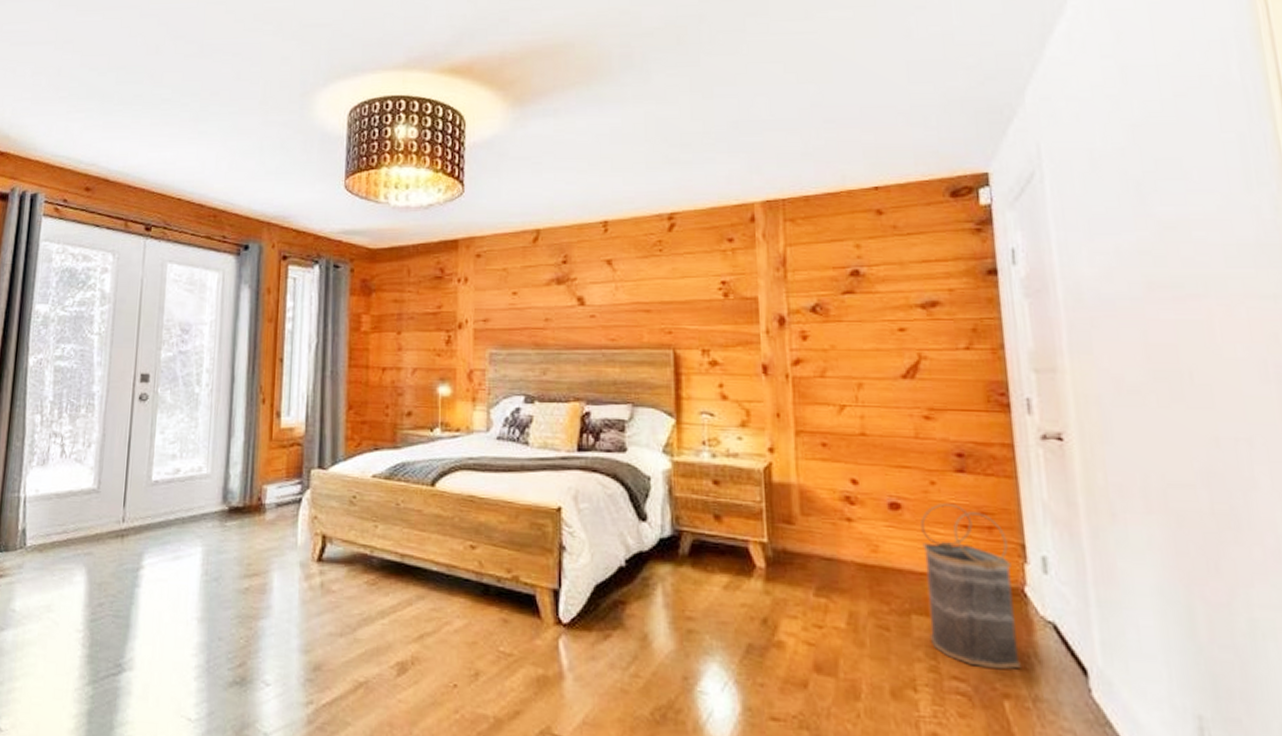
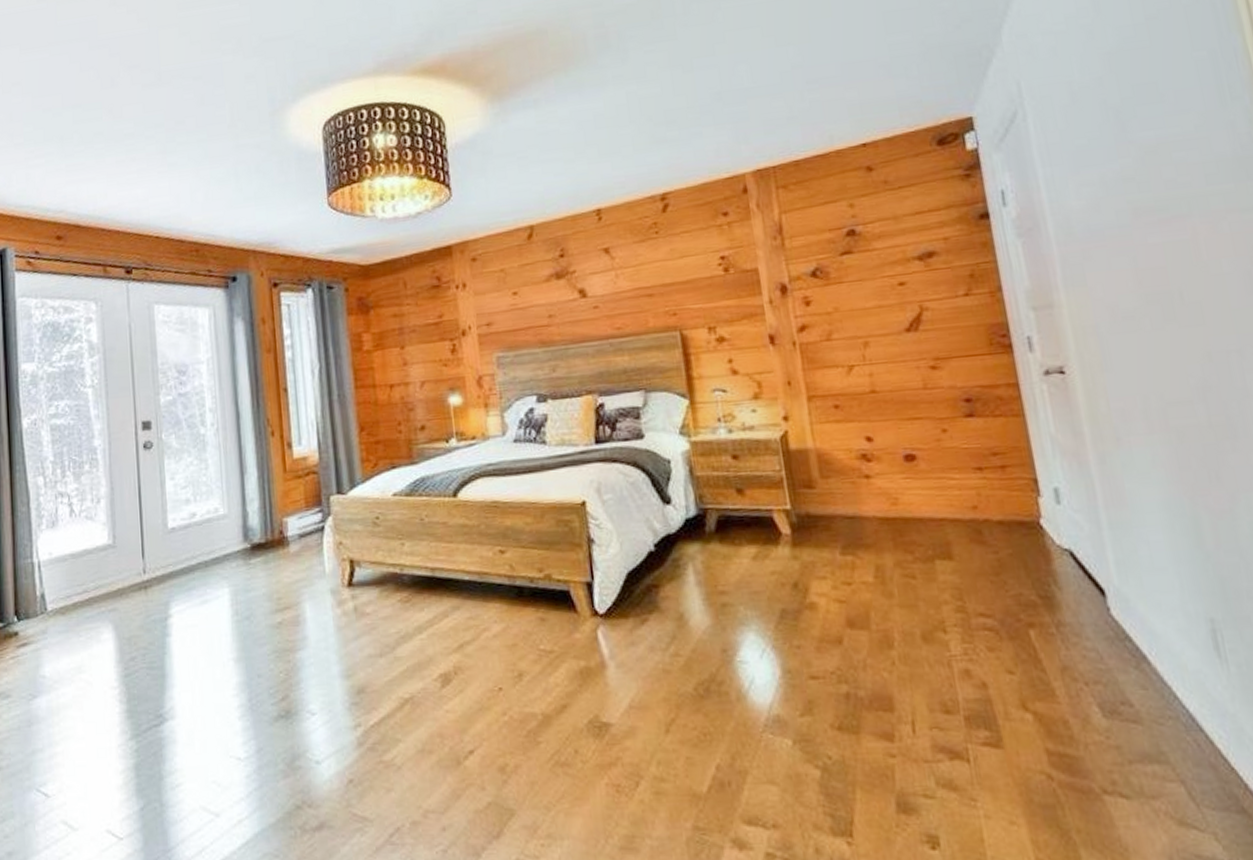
basket: present [921,502,1021,670] -> none [936,448,1042,602]

